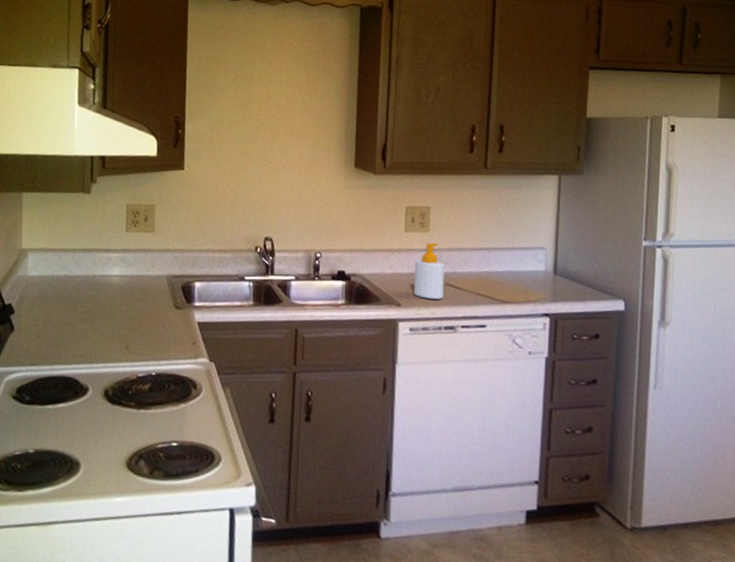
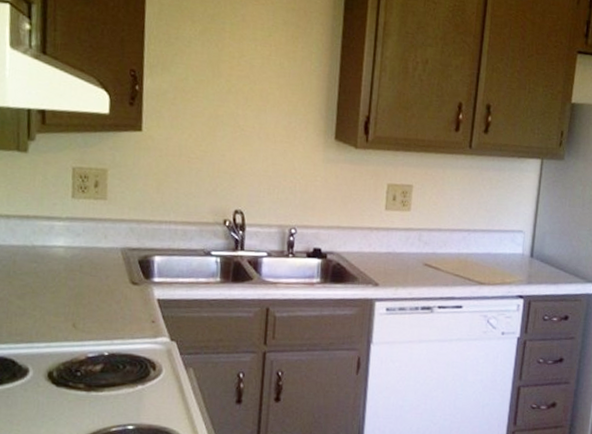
soap bottle: present [413,242,444,299] -> none [391,222,424,280]

